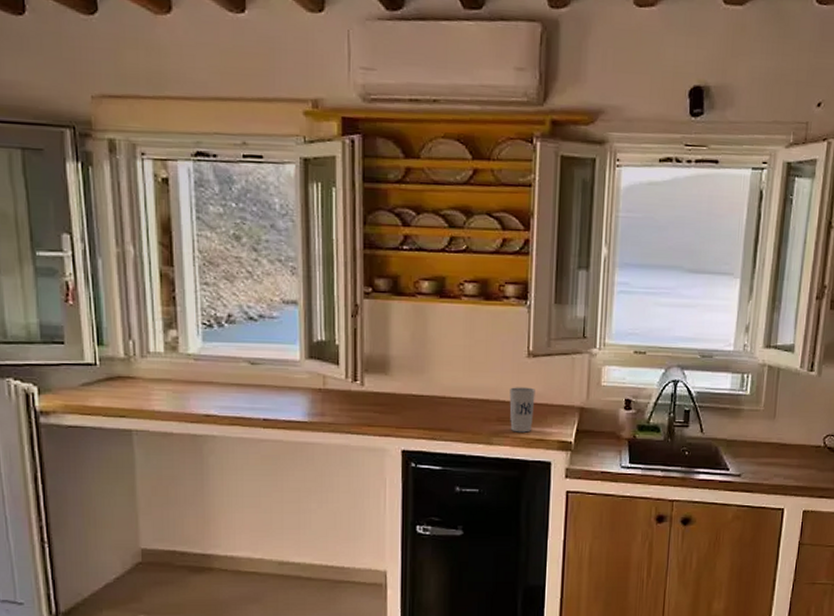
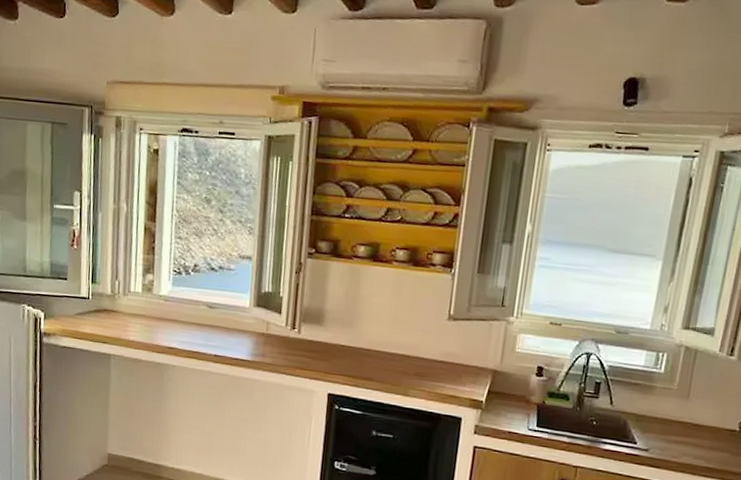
cup: present [509,387,535,433] -> none [427,346,453,389]

